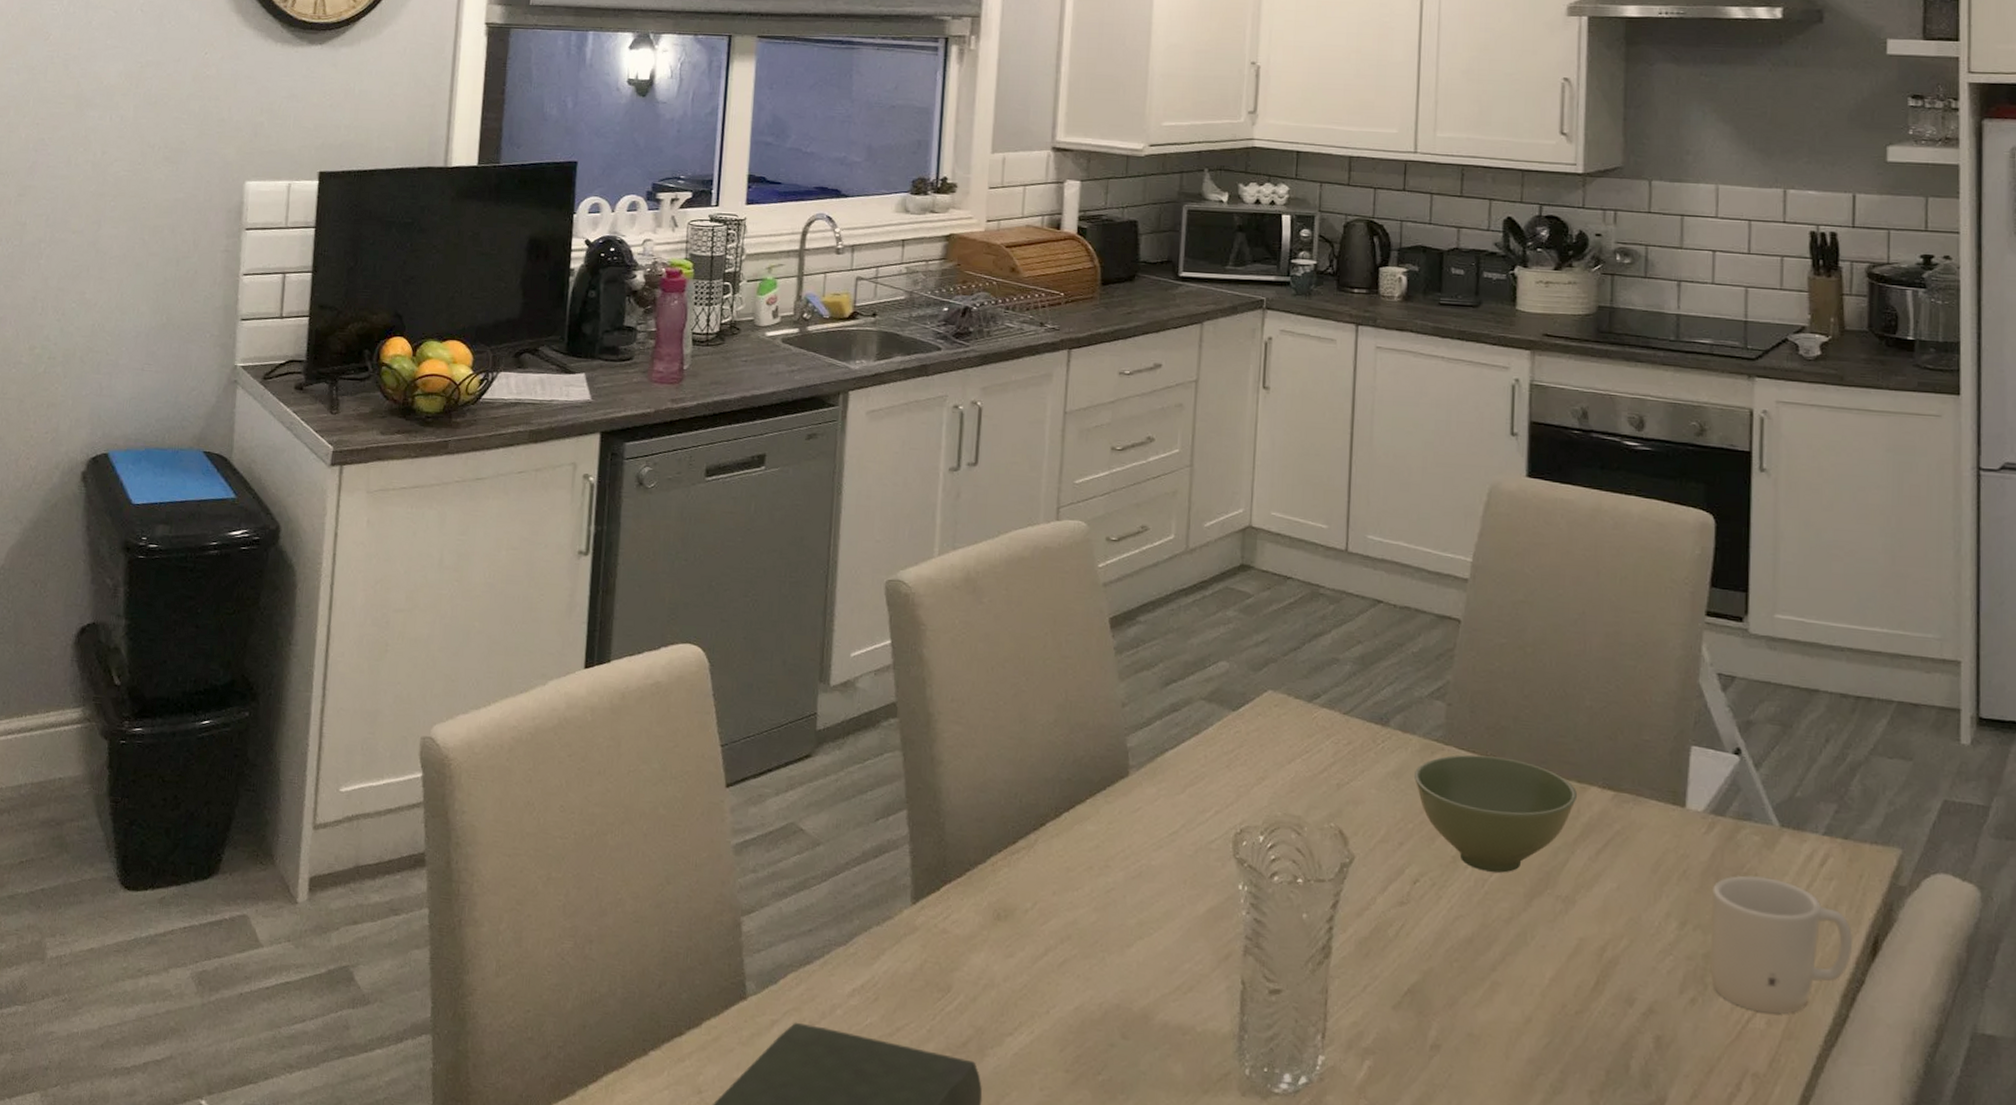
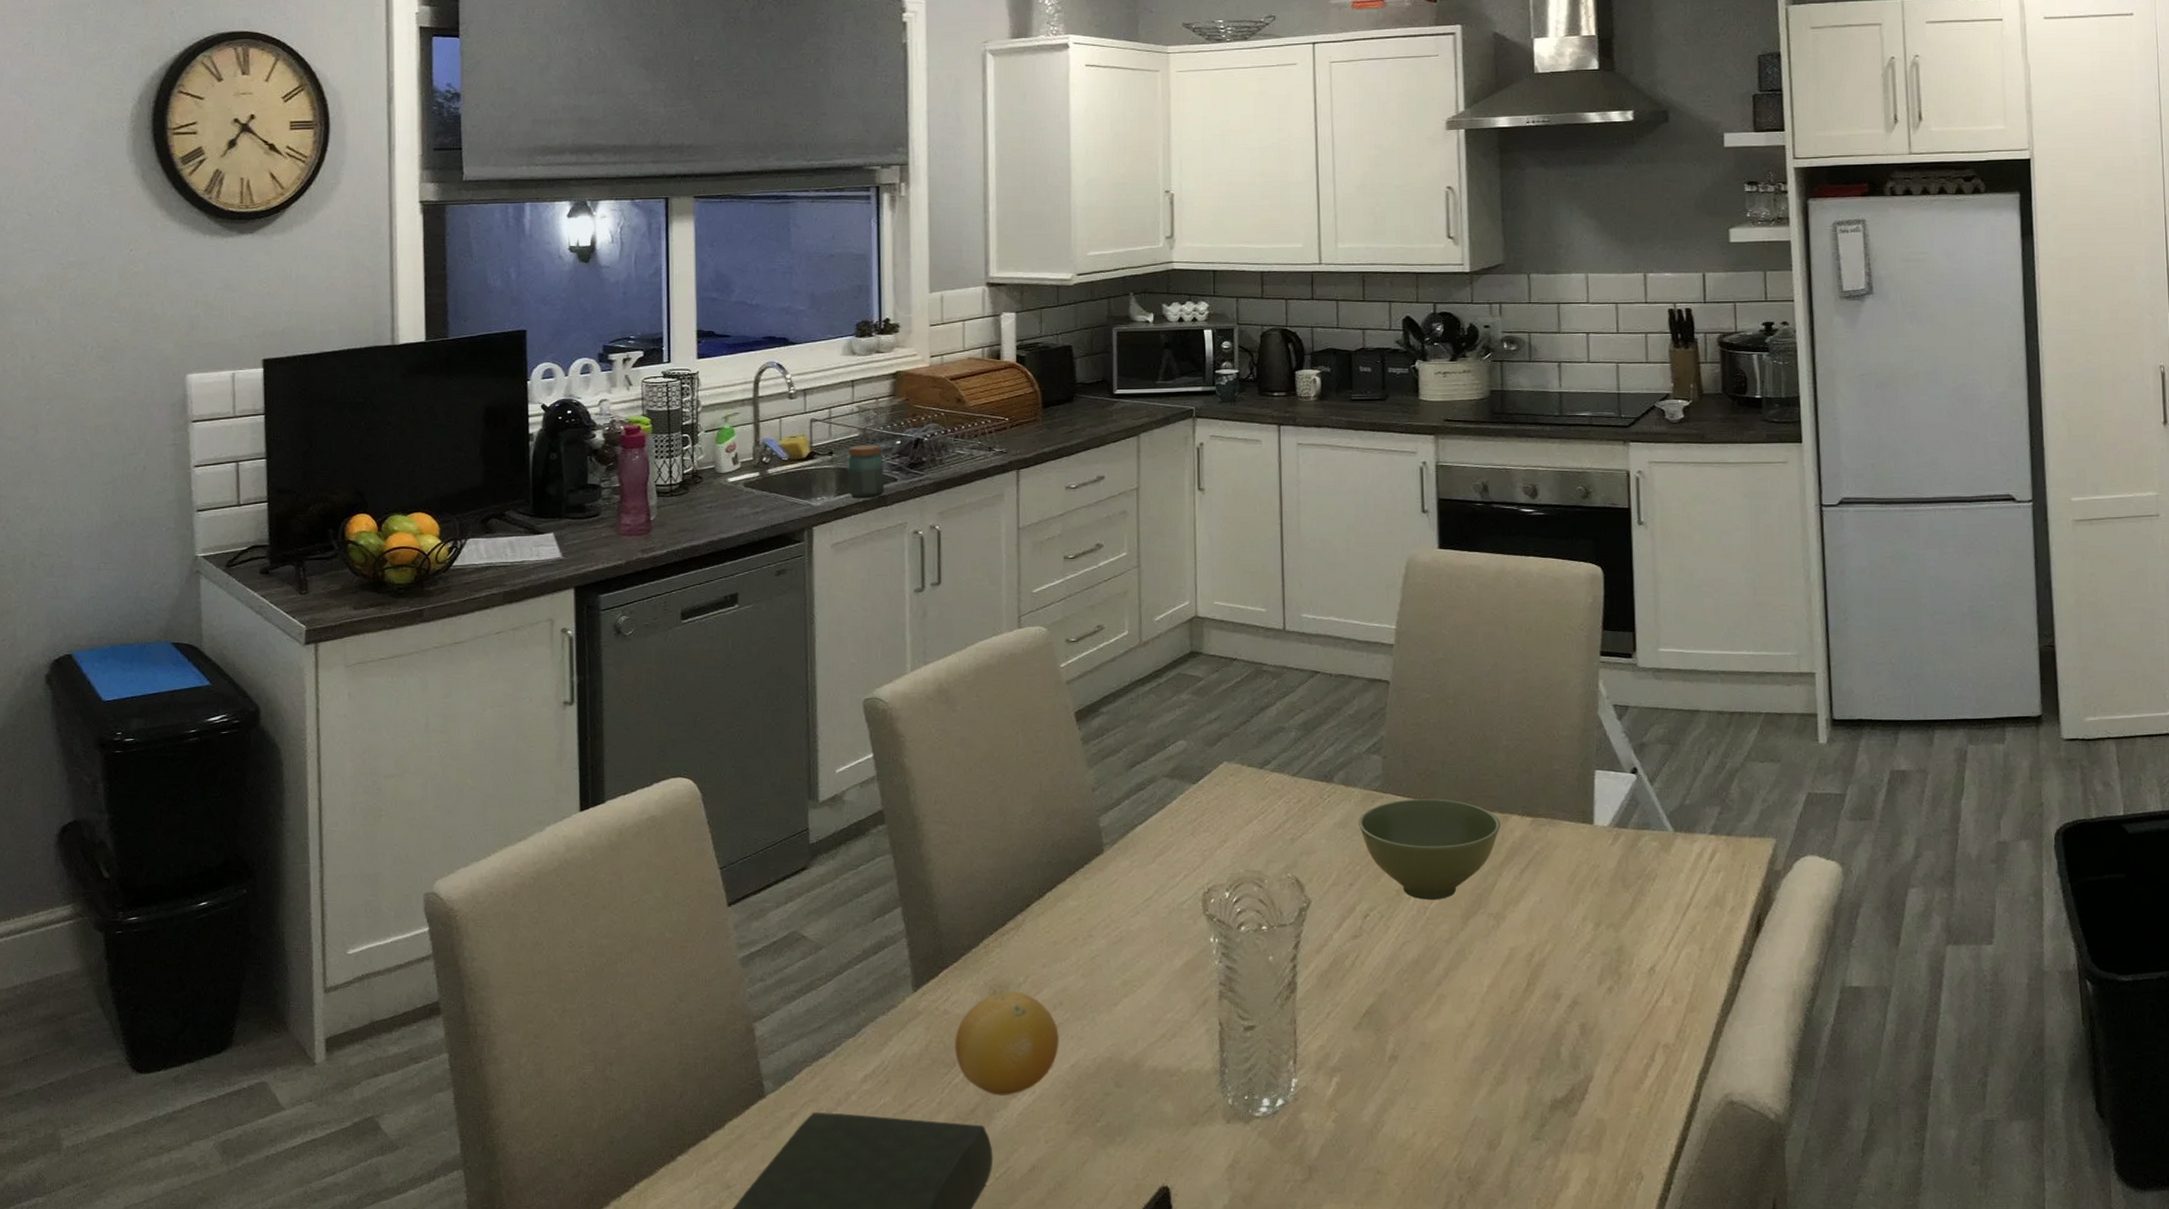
peanut butter: none [888,308,928,366] -> present [846,444,885,499]
fruit: none [951,916,1065,1032] -> present [955,991,1059,1096]
mug: present [1709,875,1852,1014] -> none [1621,876,1739,992]

